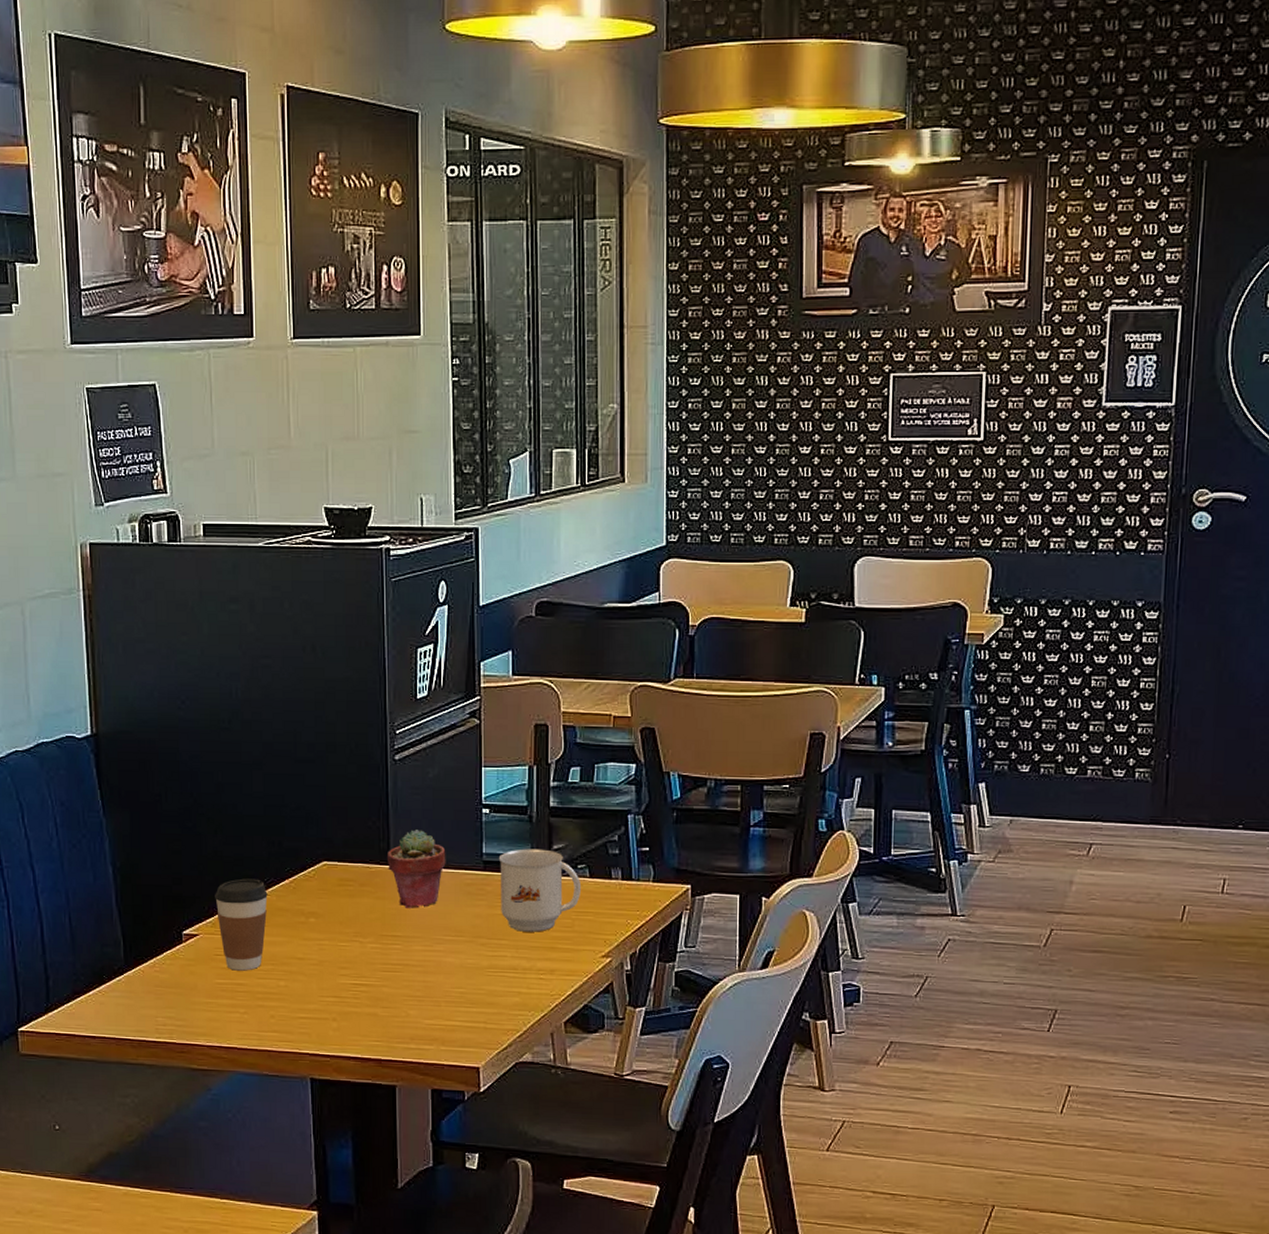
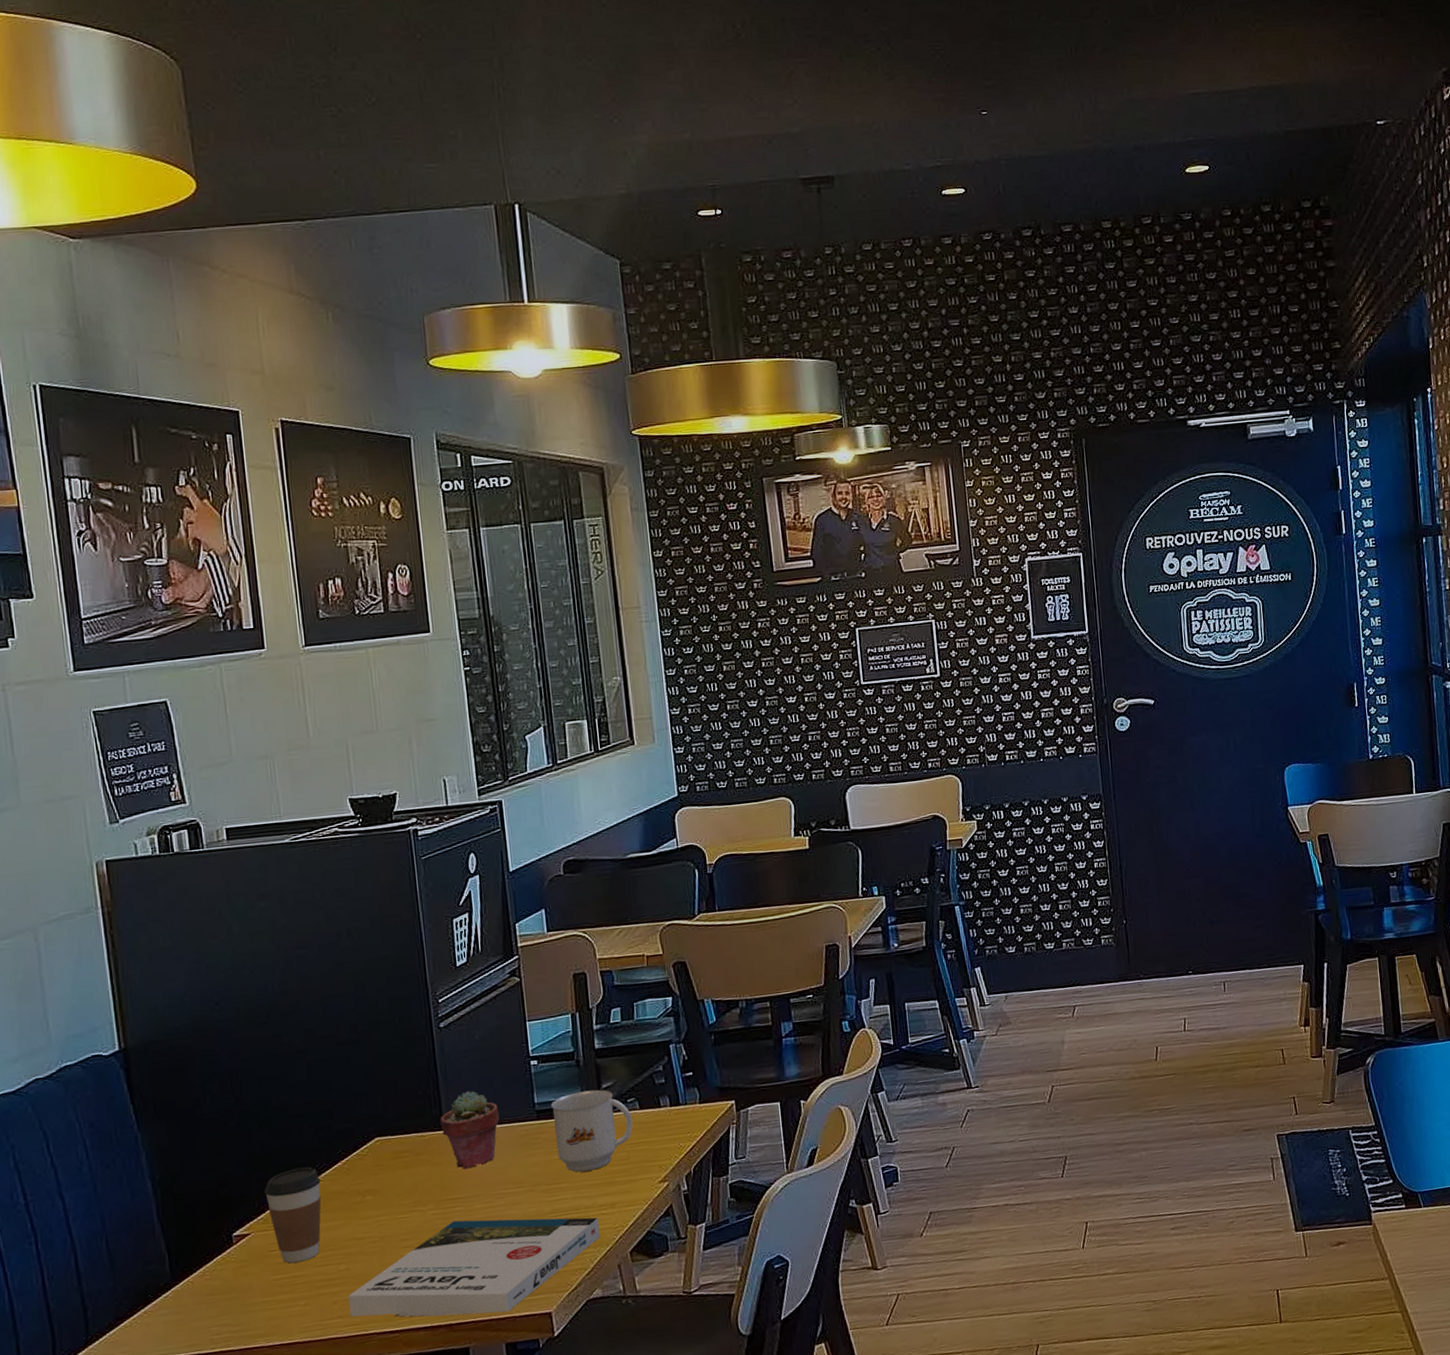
book: none [285,958,536,1058] -> present [348,1217,600,1317]

